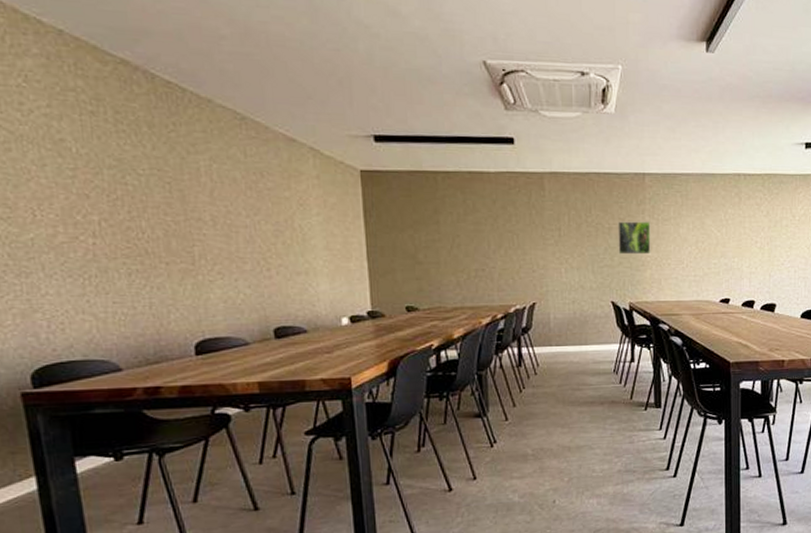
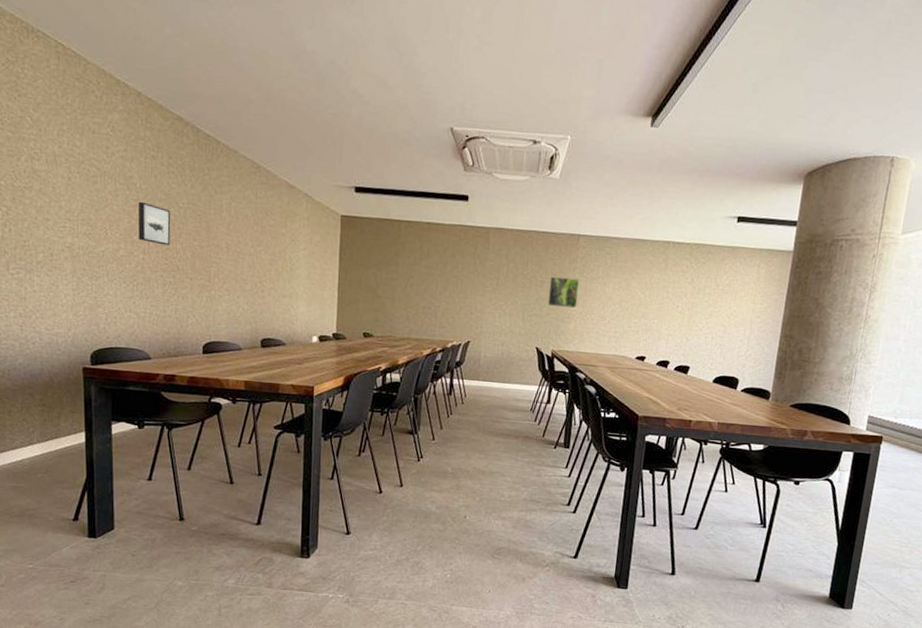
wall art: none [76,171,132,224] -> present [138,201,171,246]

